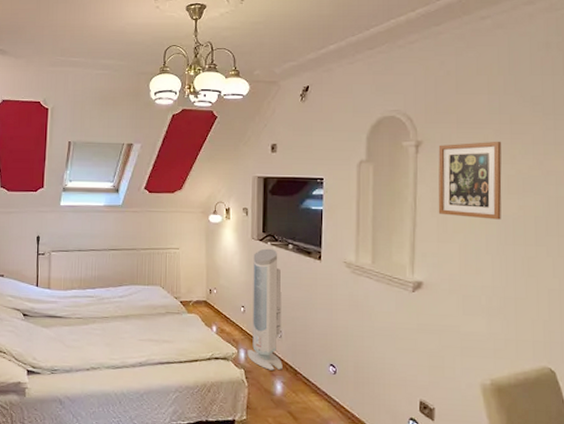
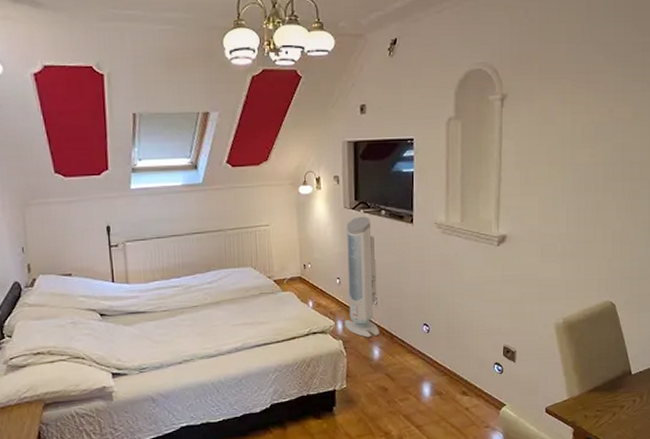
picture frame: present [438,141,502,220] -> none [521,90,577,169]

